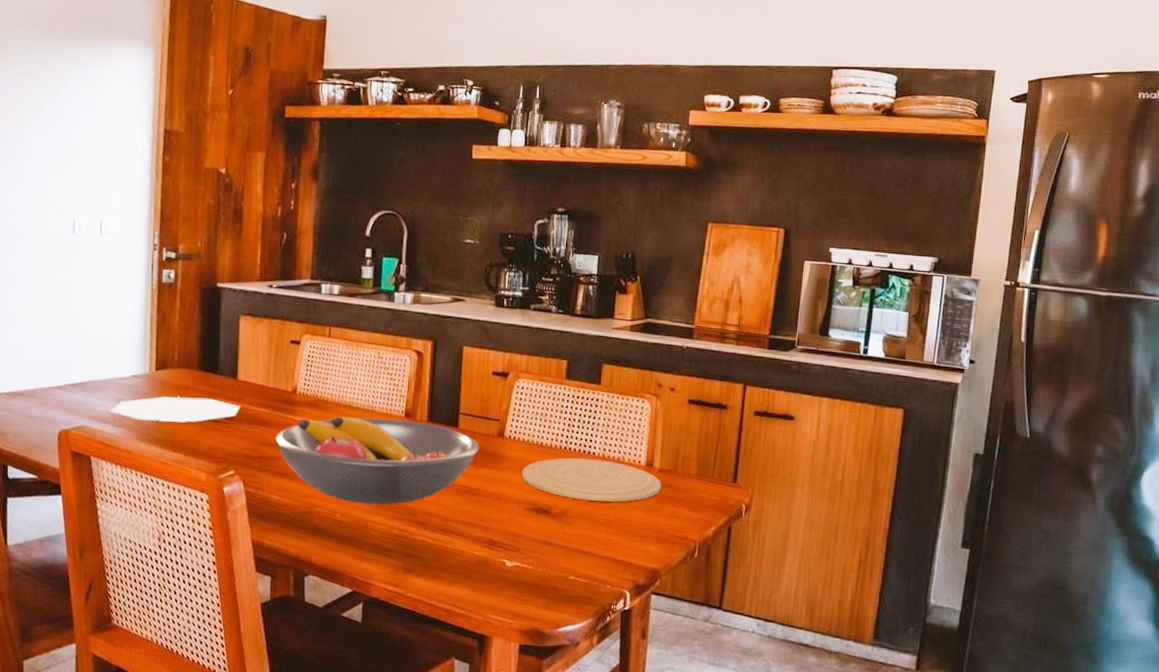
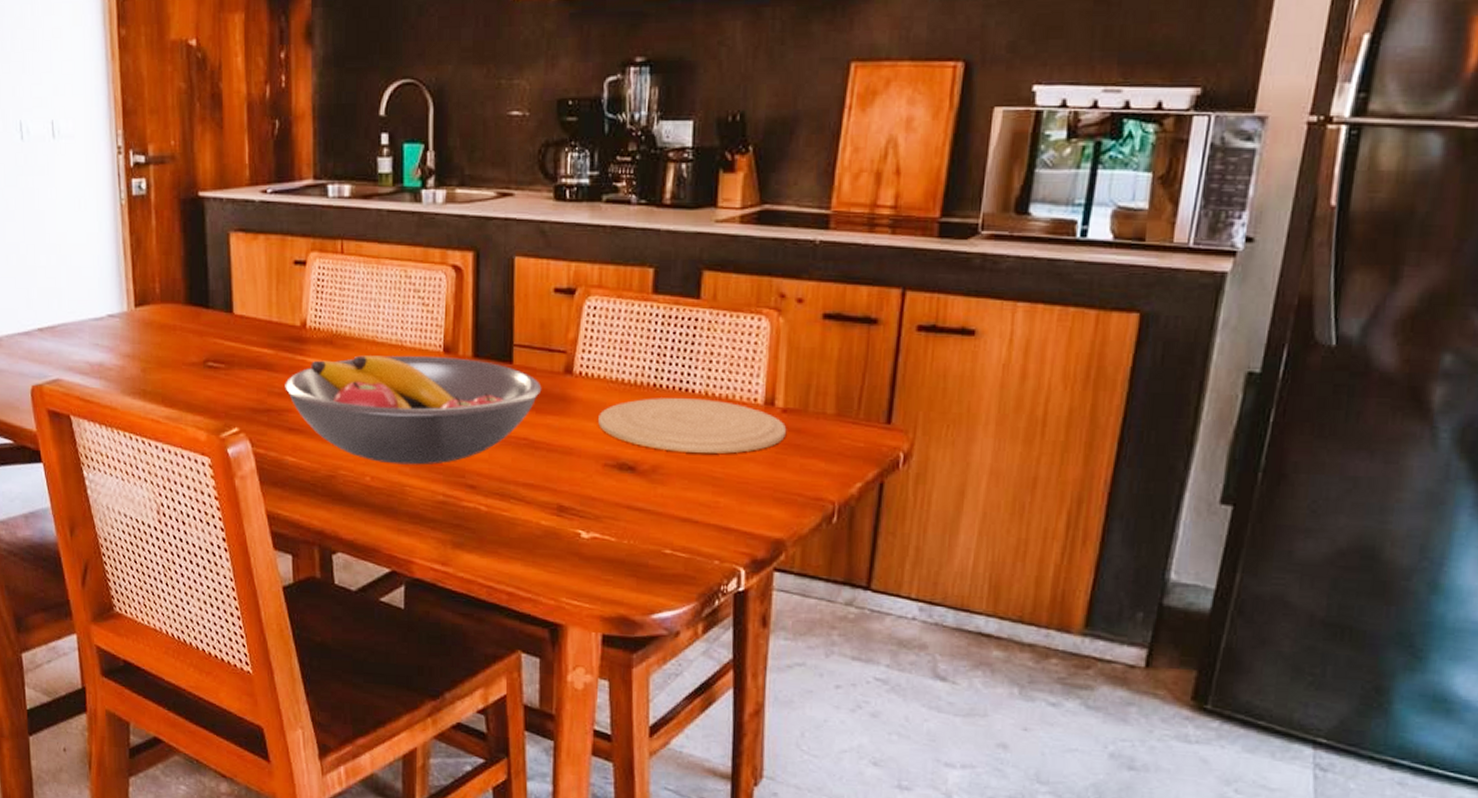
plate: present [110,396,241,423] -> none [86,338,240,370]

